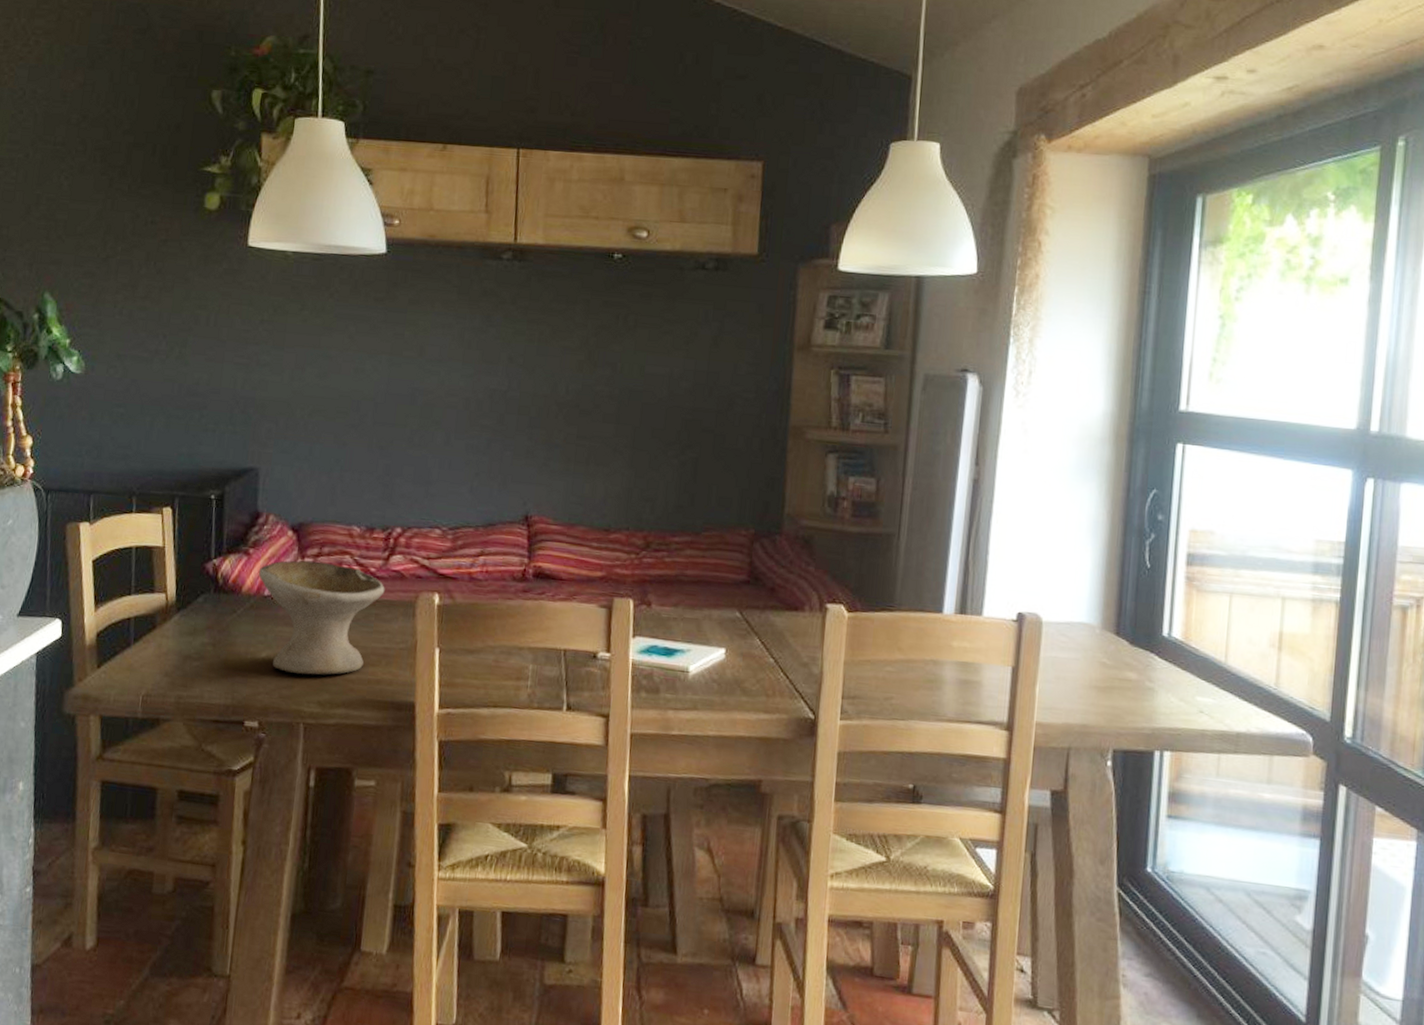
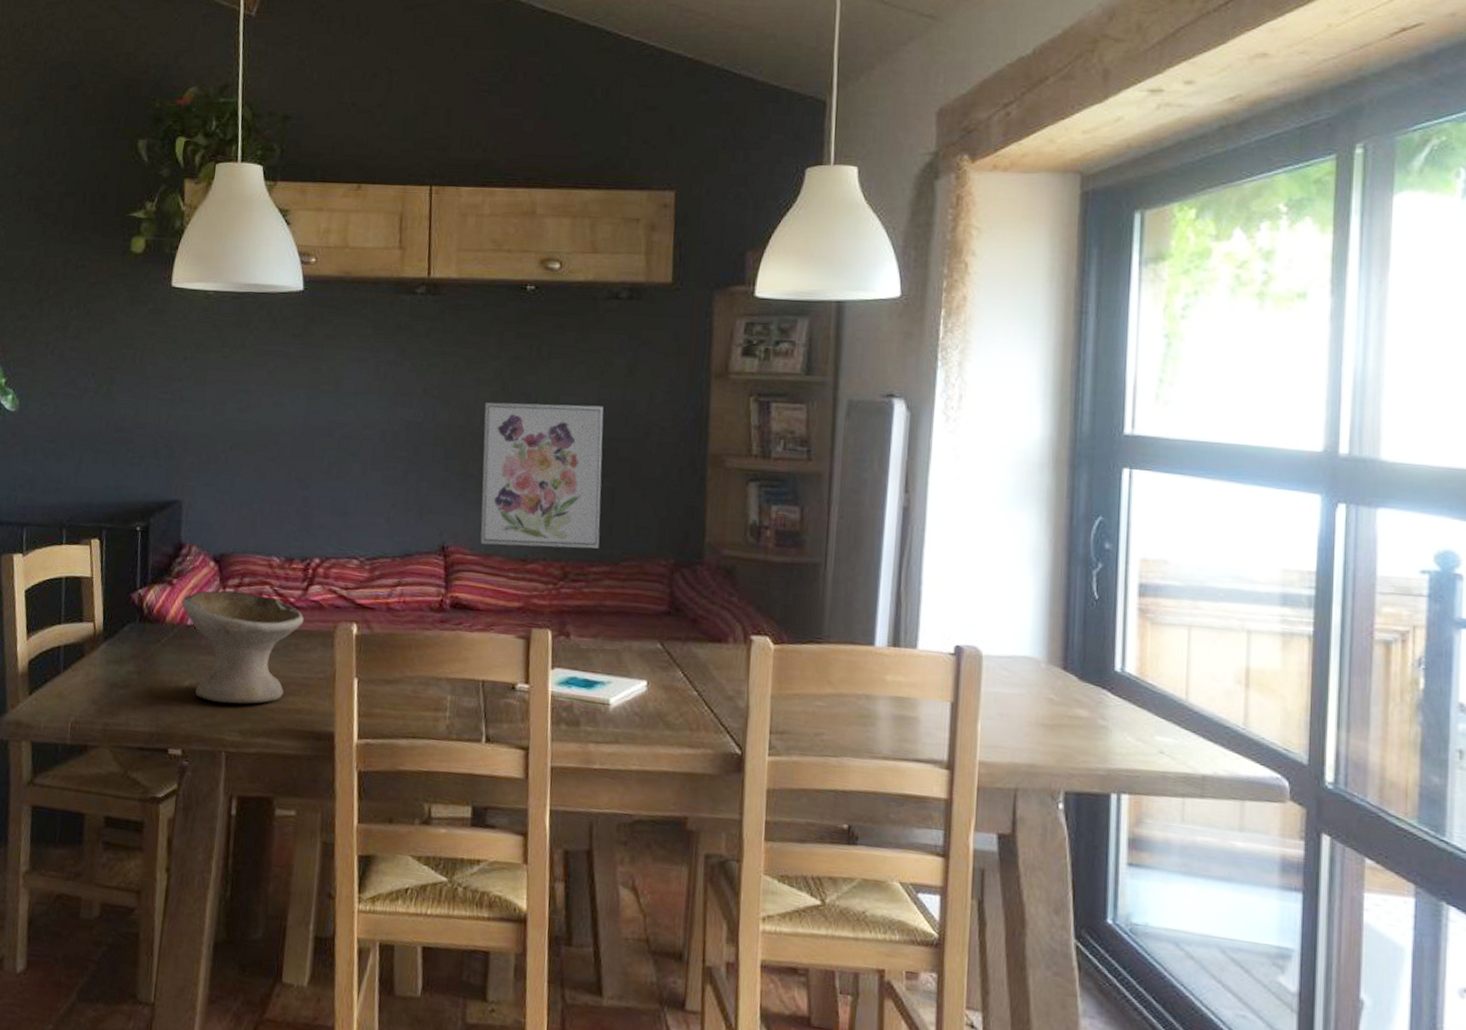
wall art: none [564,371,688,519] -> present [480,402,604,549]

